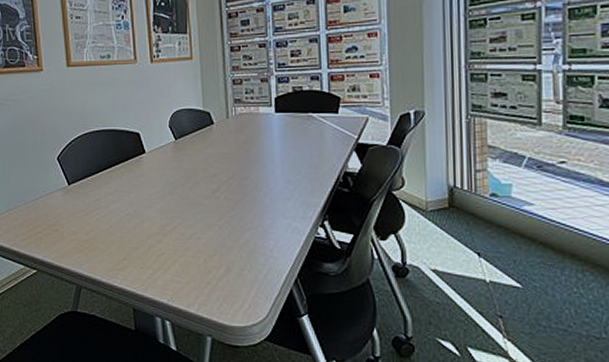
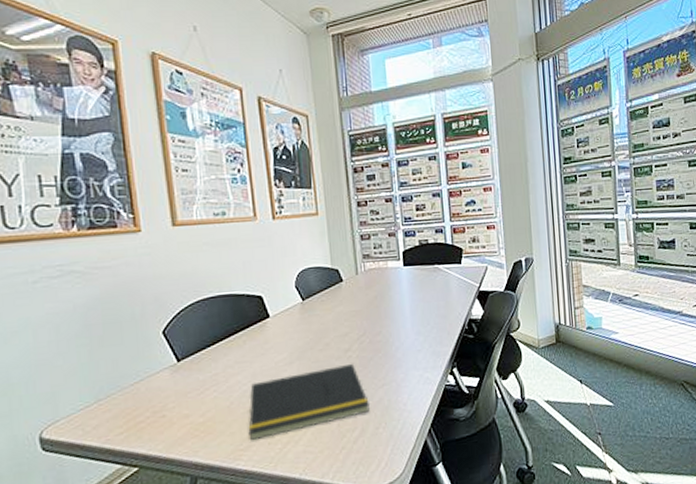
notepad: none [124,203,235,263] -> present [248,363,370,441]

